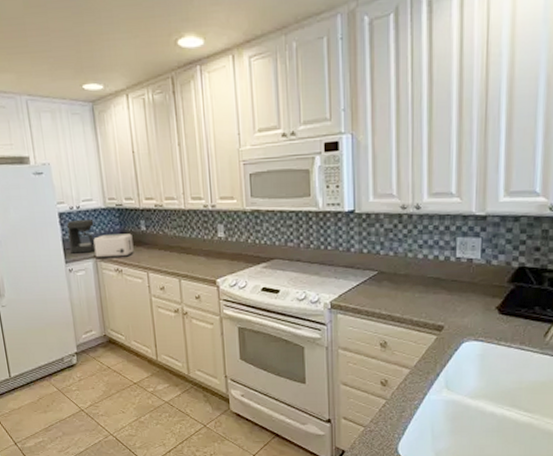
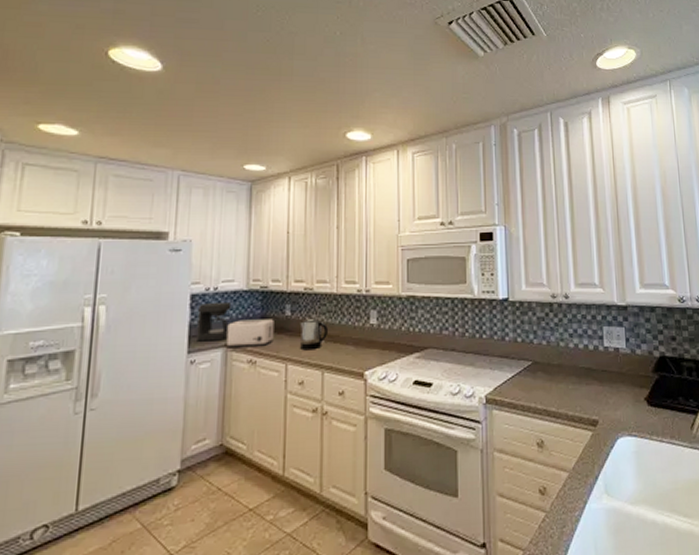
kettle: none [154,233,180,261] -> present [299,319,328,351]

